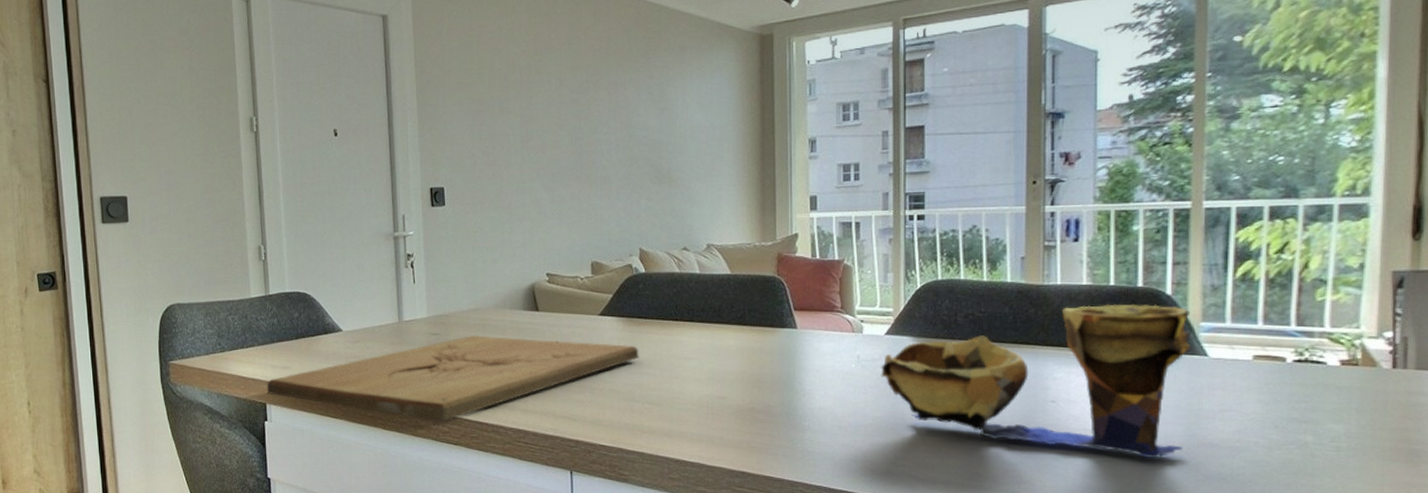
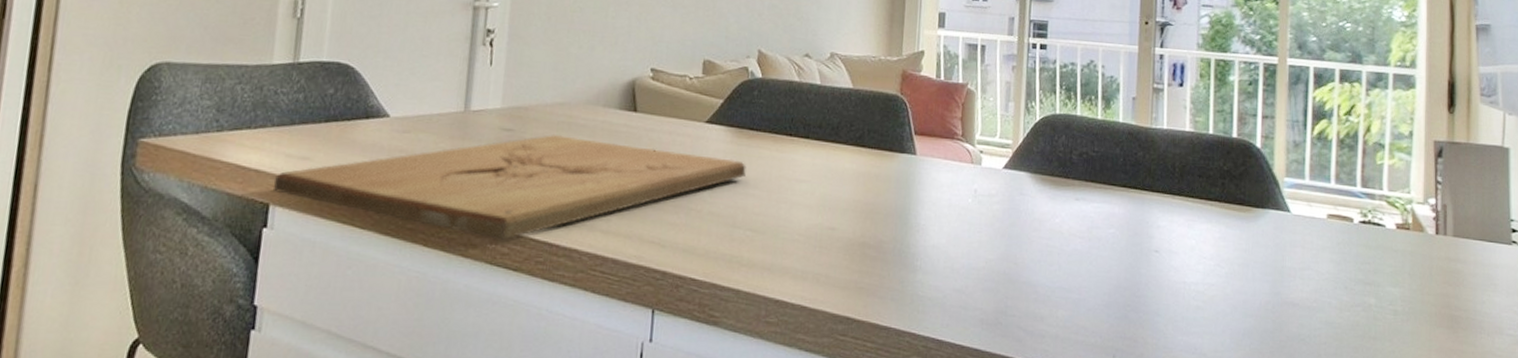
decorative bowl: present [881,303,1191,459] -> none [996,152,1276,317]

